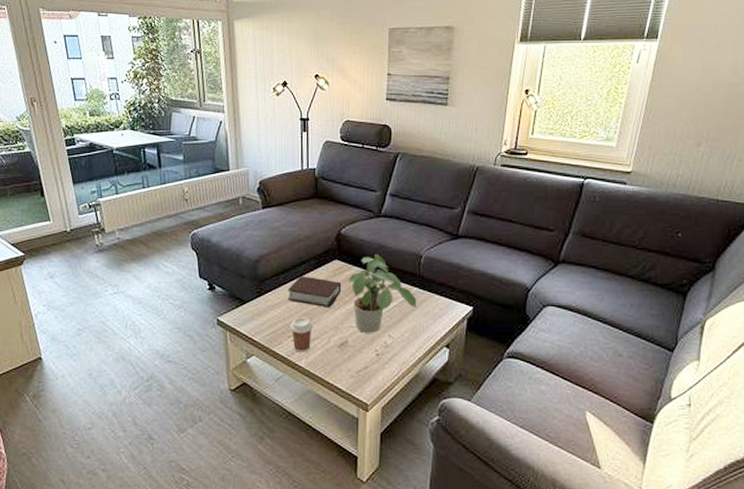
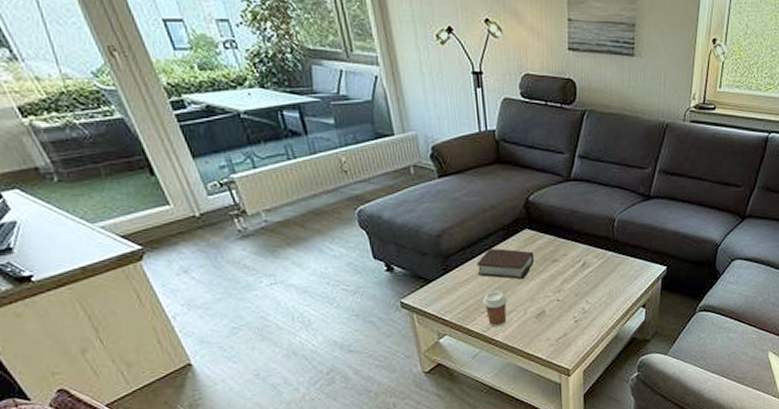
potted plant: present [349,254,417,333] -> none [541,221,613,301]

